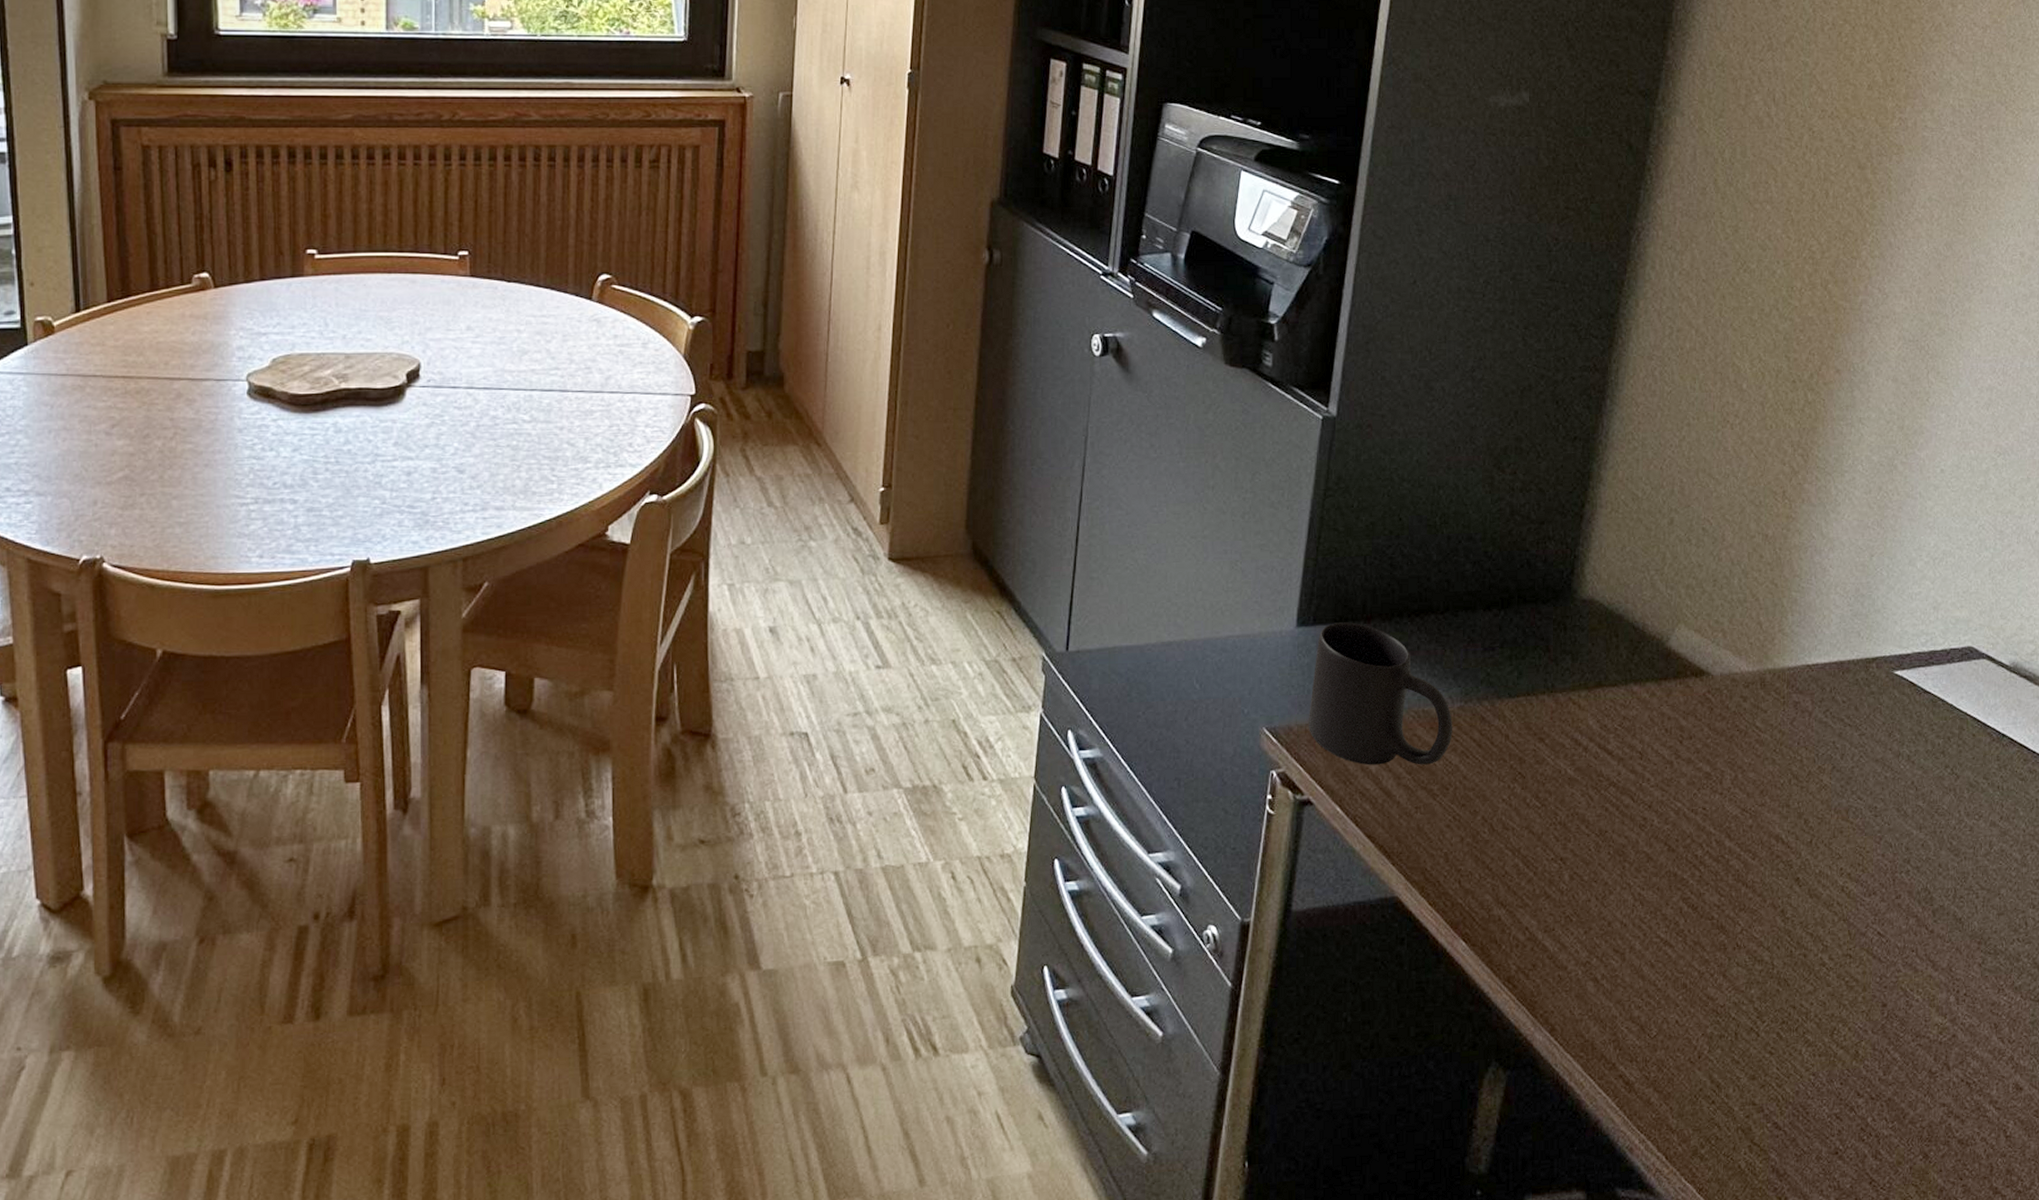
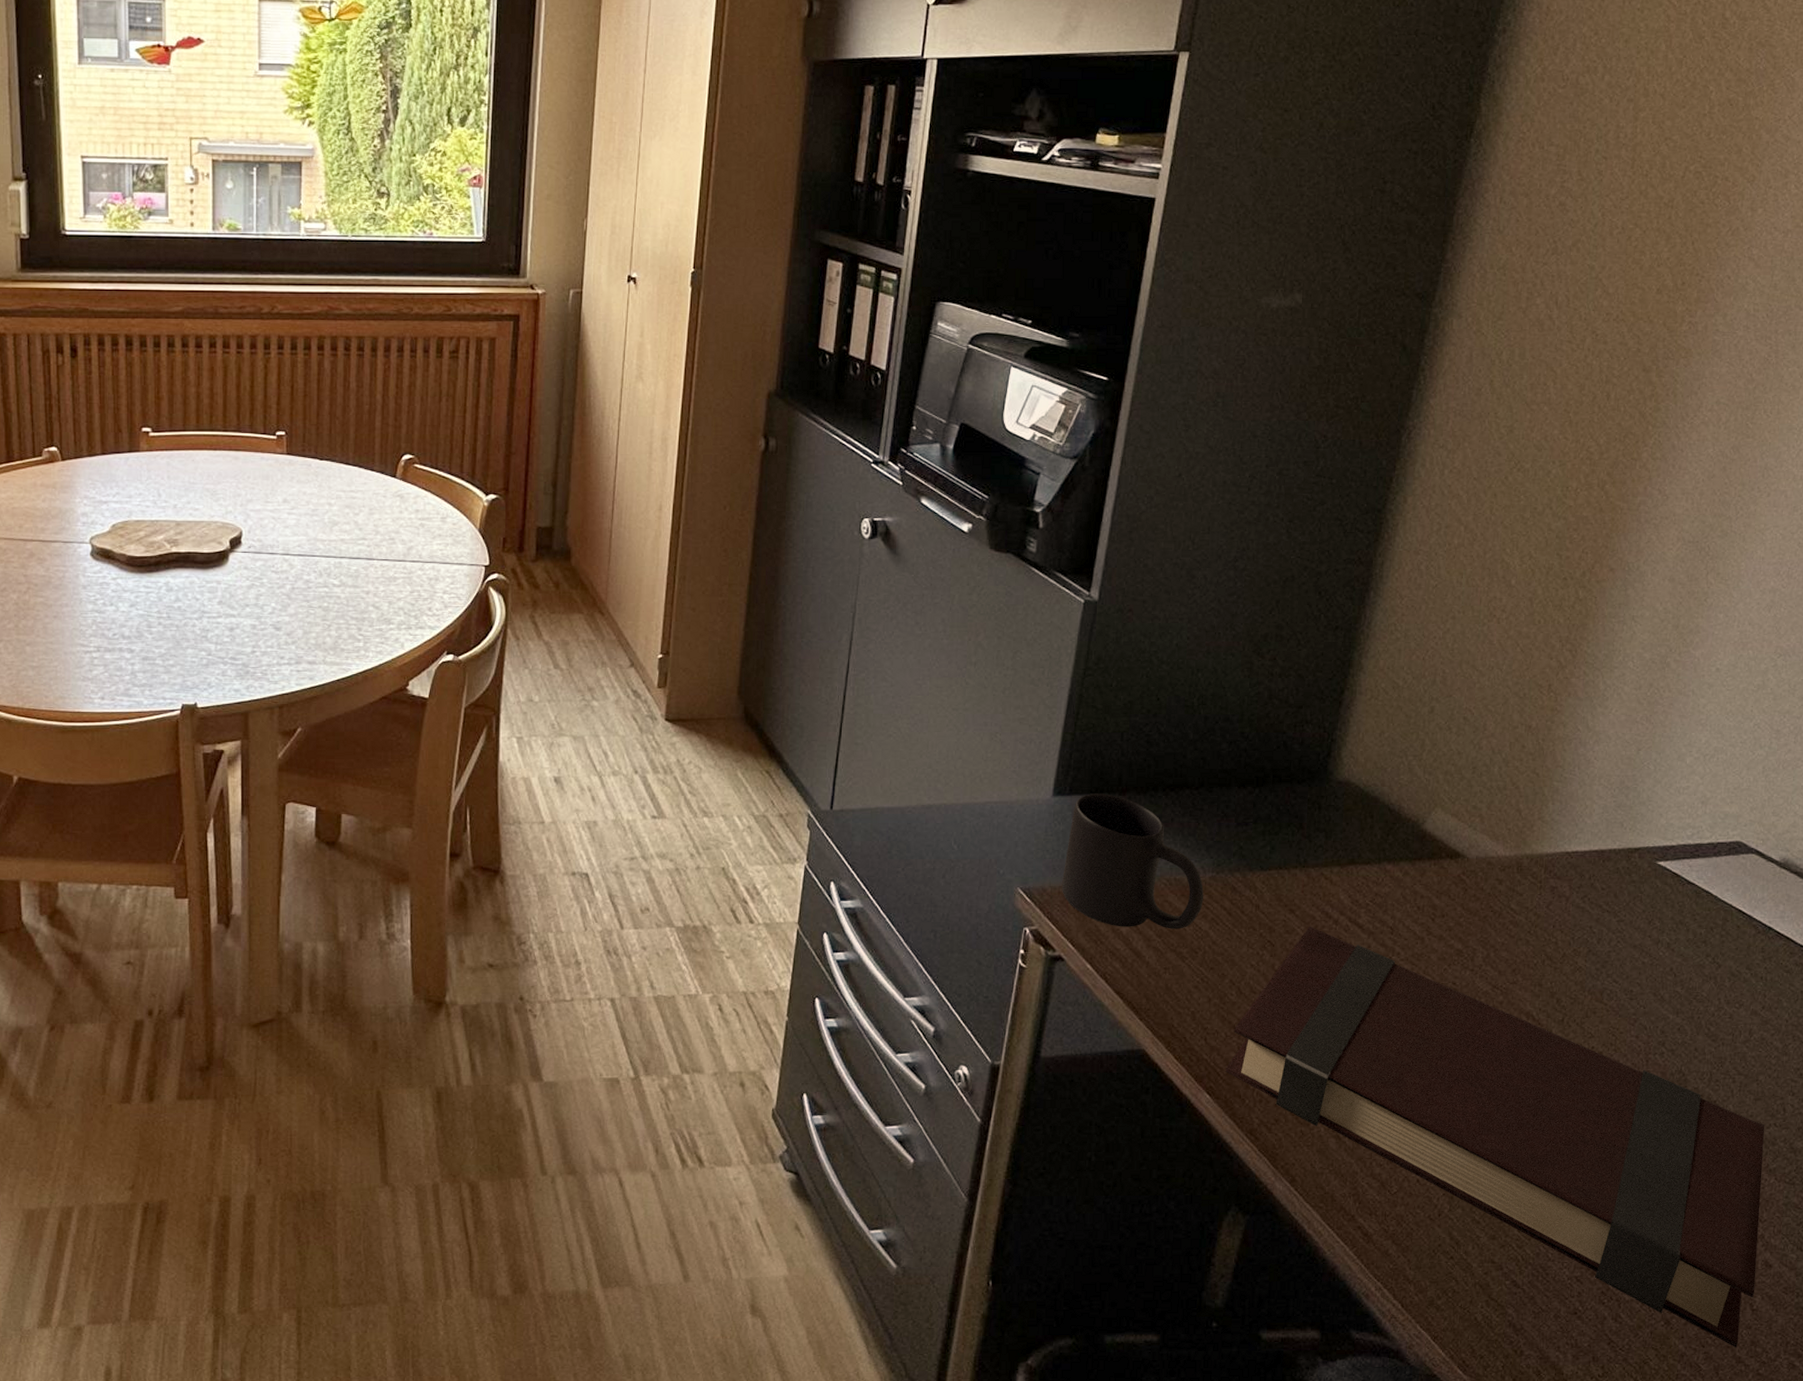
book: none [1481,754,2009,1178] -> present [1225,926,1765,1347]

